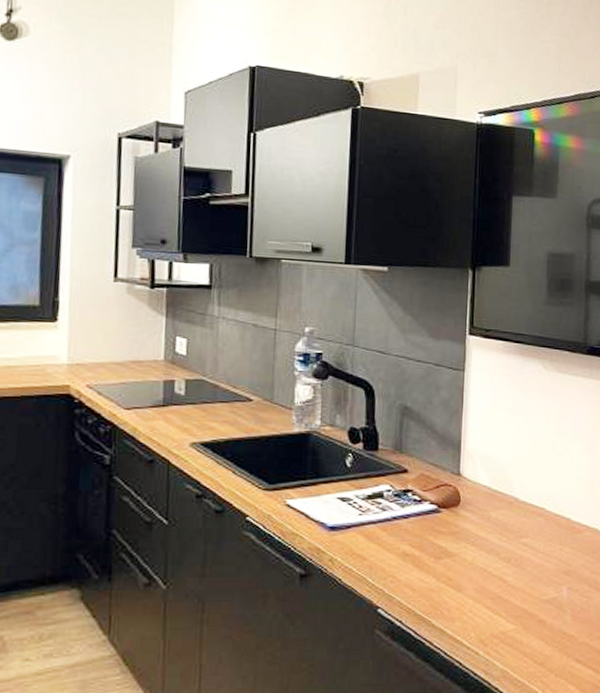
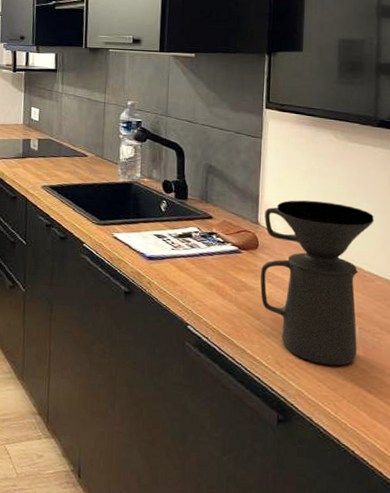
coffee maker: none [461,443,583,636] -> present [260,200,374,366]

